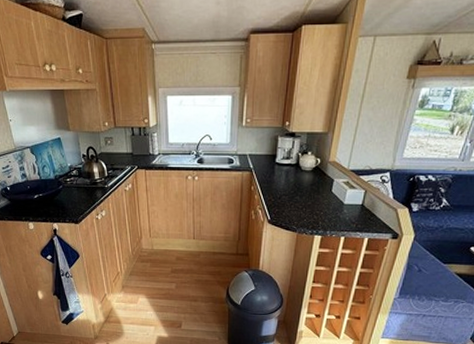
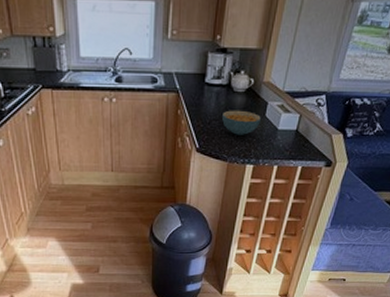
cereal bowl: none [292,186,327,209] -> present [222,110,261,135]

